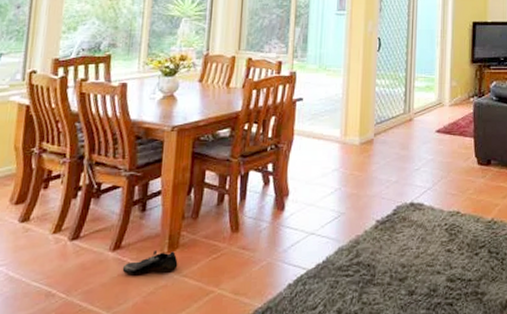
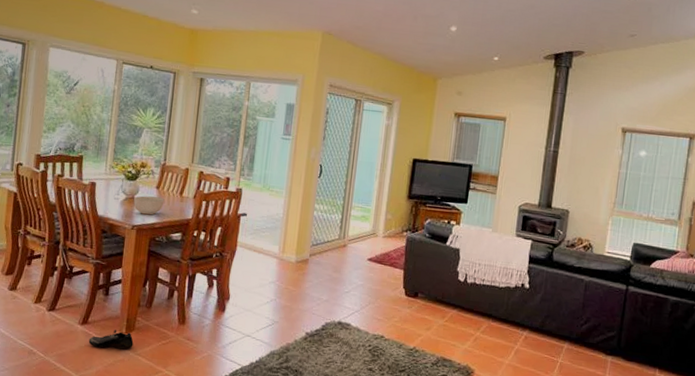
bowl: none [173,92,209,113] -> present [133,196,164,215]

